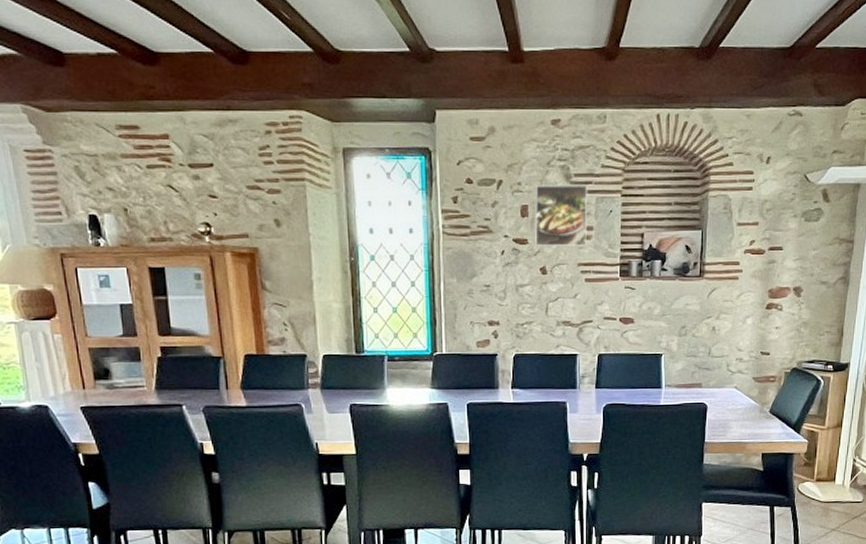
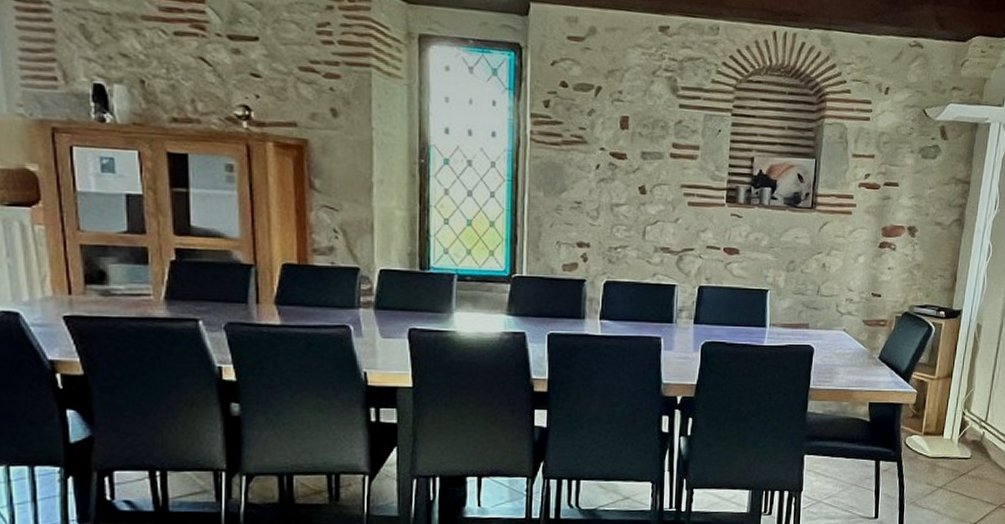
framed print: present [535,184,588,246] -> none [635,96,696,166]

